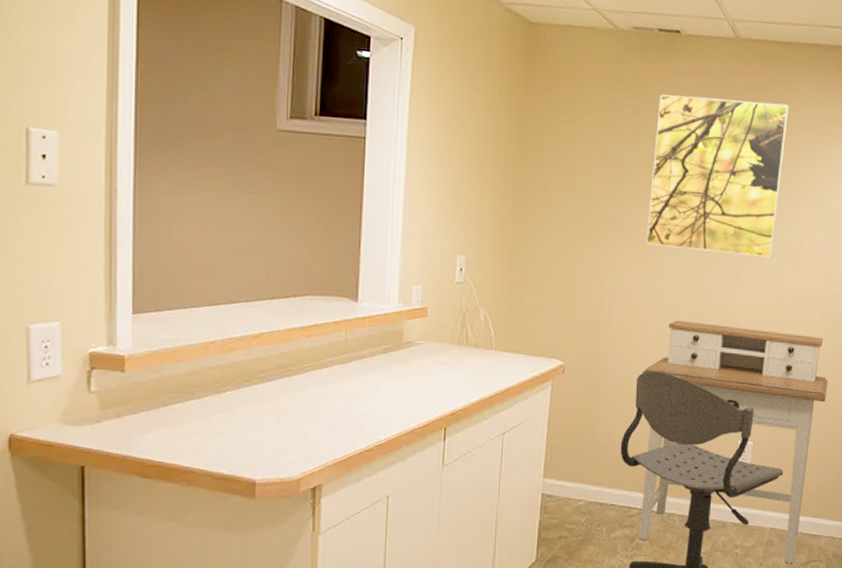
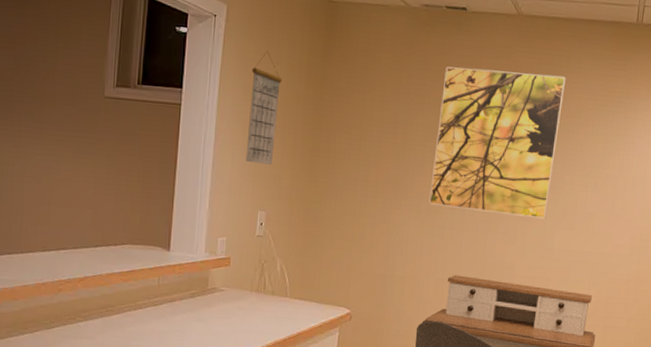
calendar: none [441,77,480,204] -> present [245,50,282,165]

